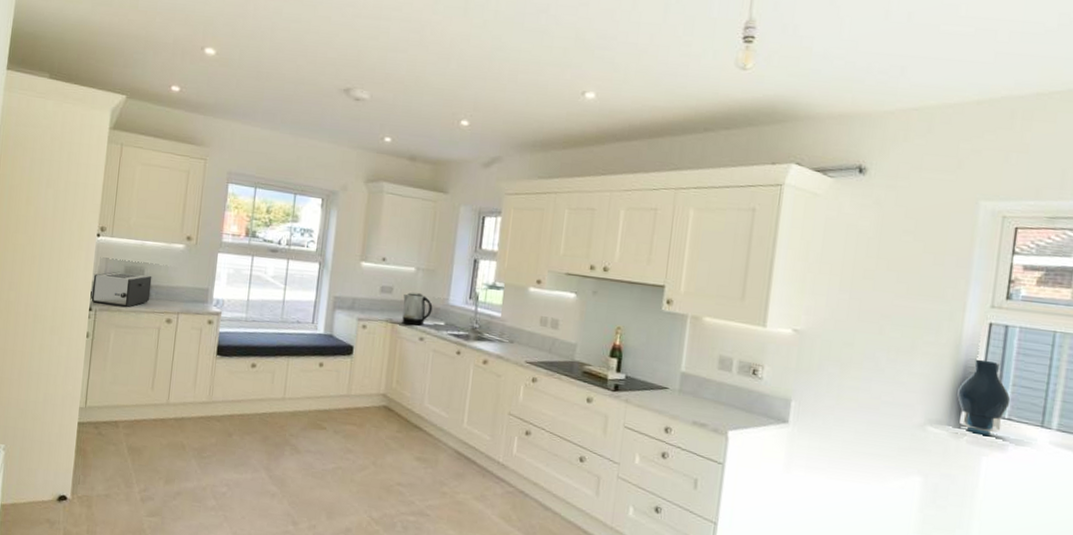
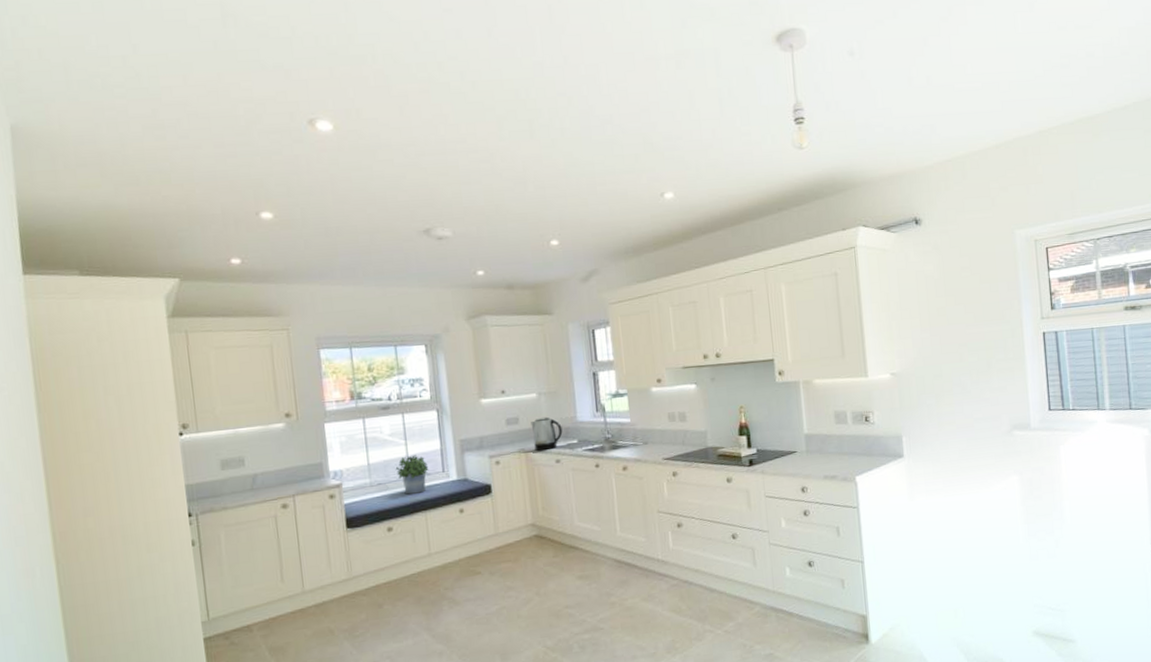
toaster: present [91,271,152,308] -> none [185,463,258,508]
potted plant: none [270,301,301,339] -> present [395,455,429,495]
vase: present [957,359,1011,437] -> none [1030,364,1072,429]

